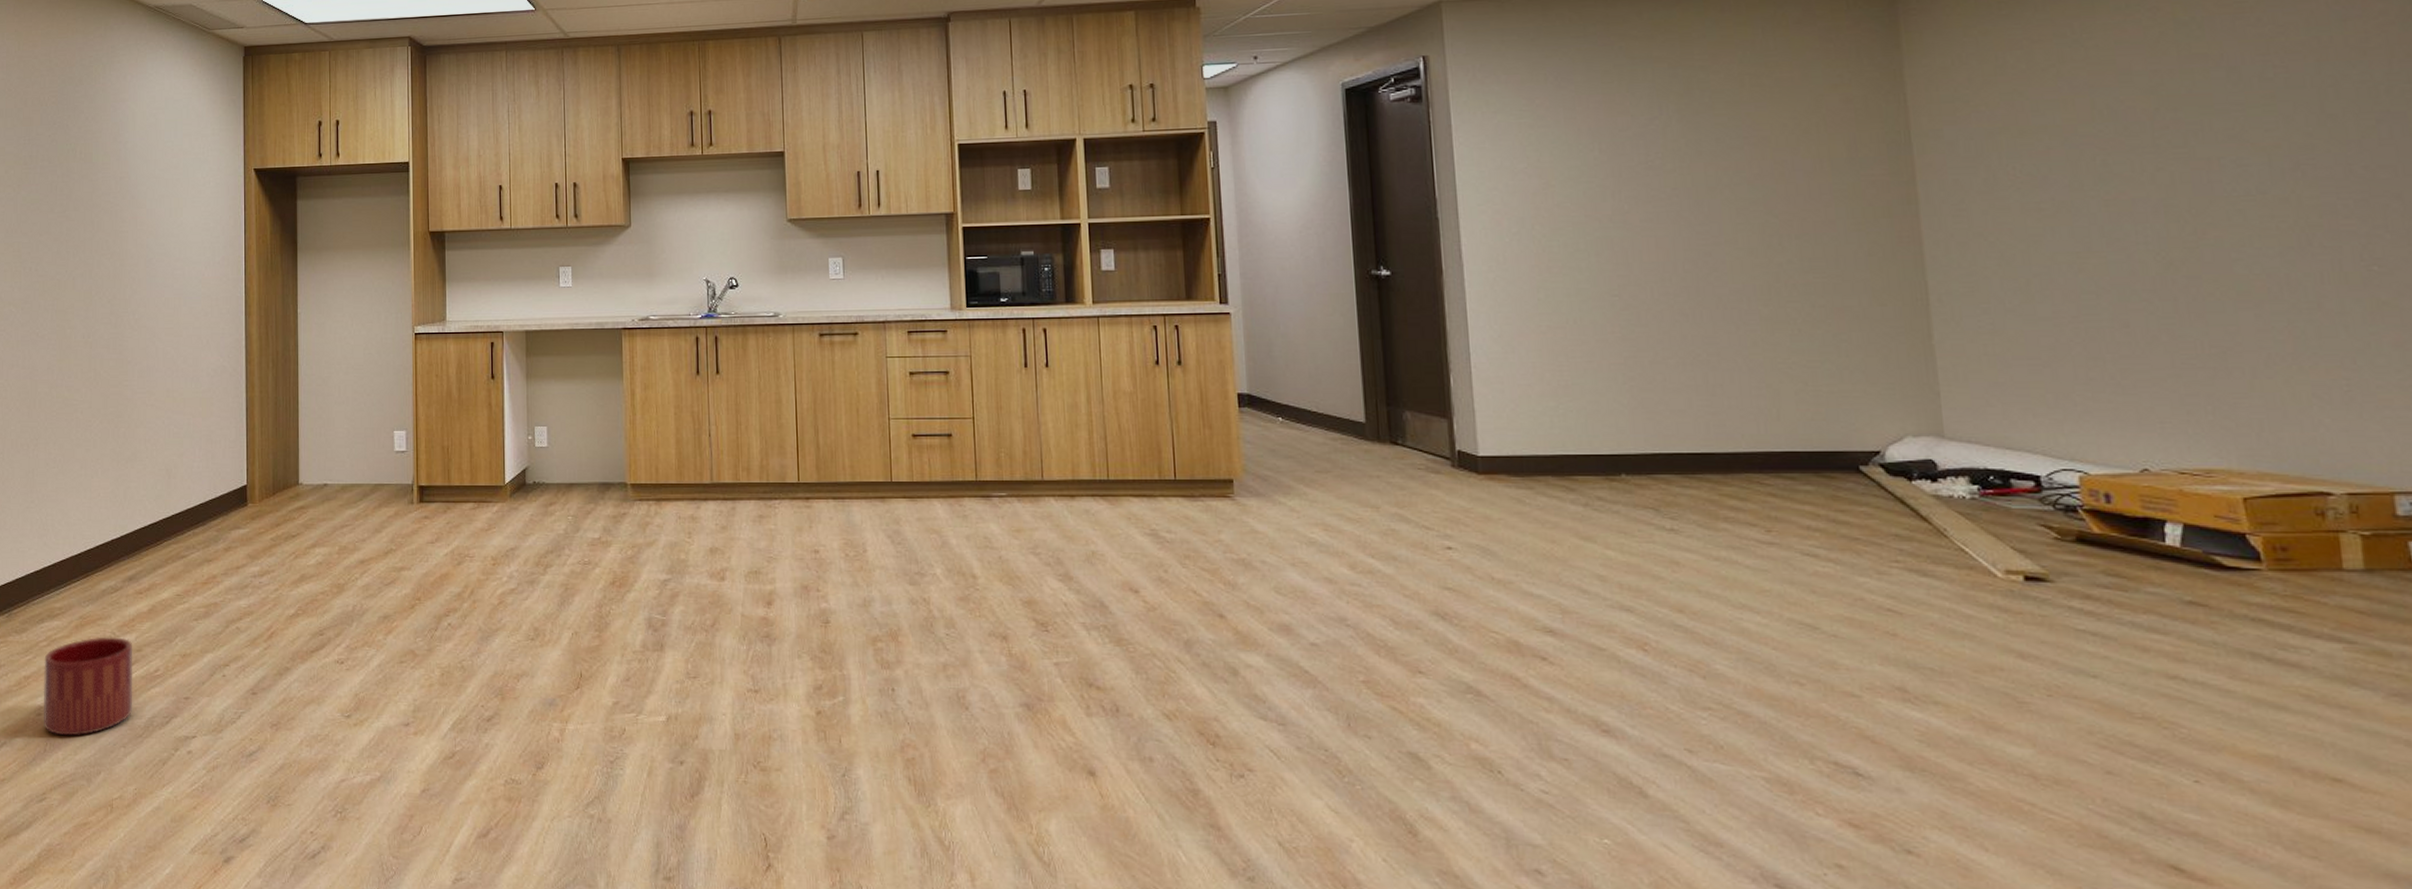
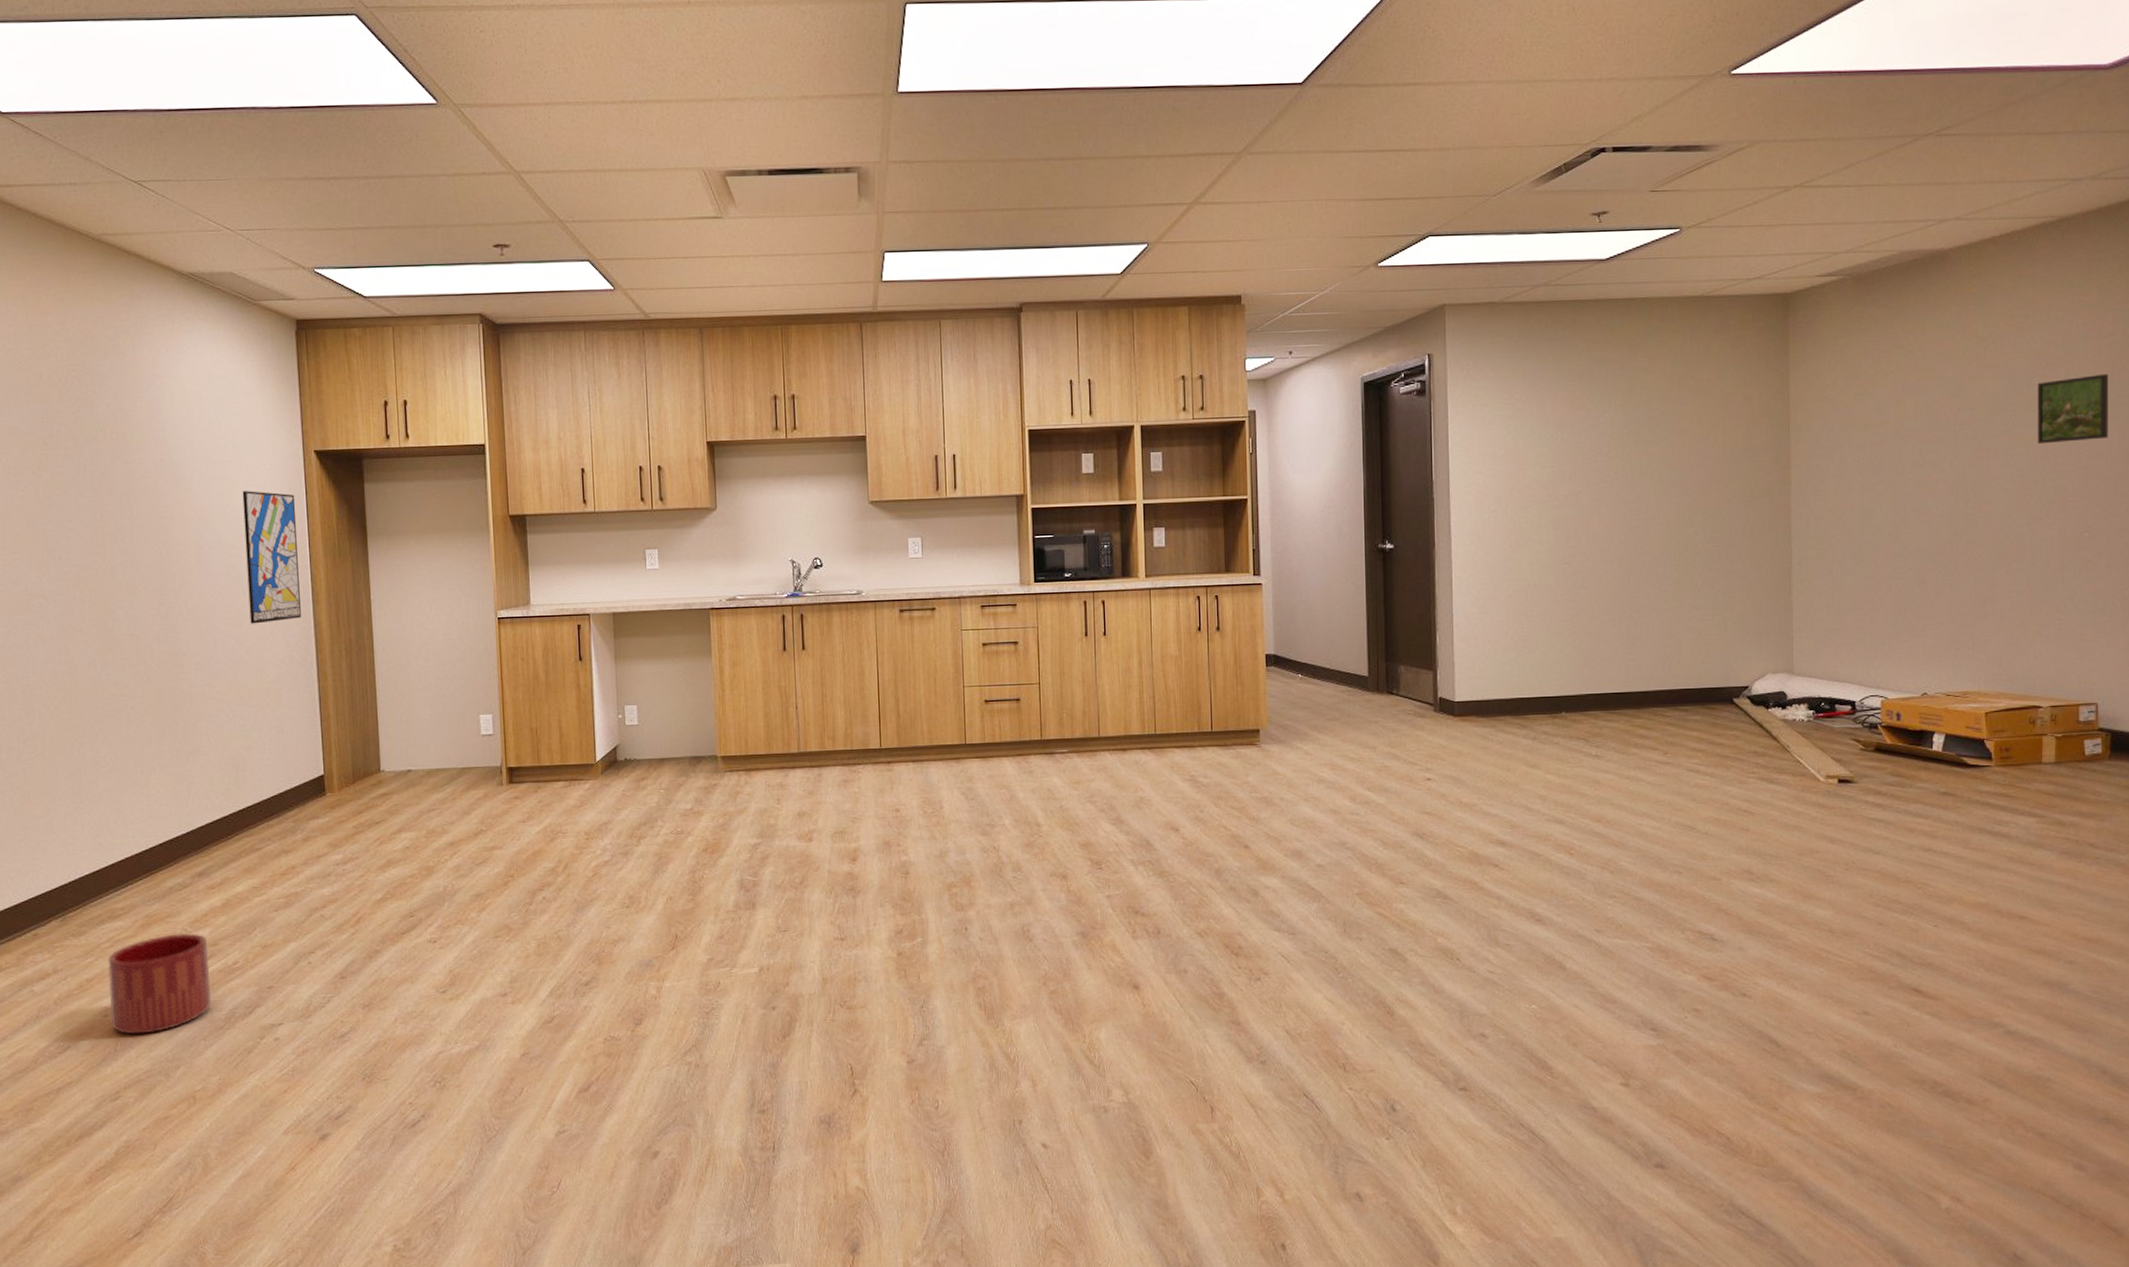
wall art: none [189,207,235,335] -> present [242,491,301,624]
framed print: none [2274,62,2395,153] -> present [2037,373,2109,444]

